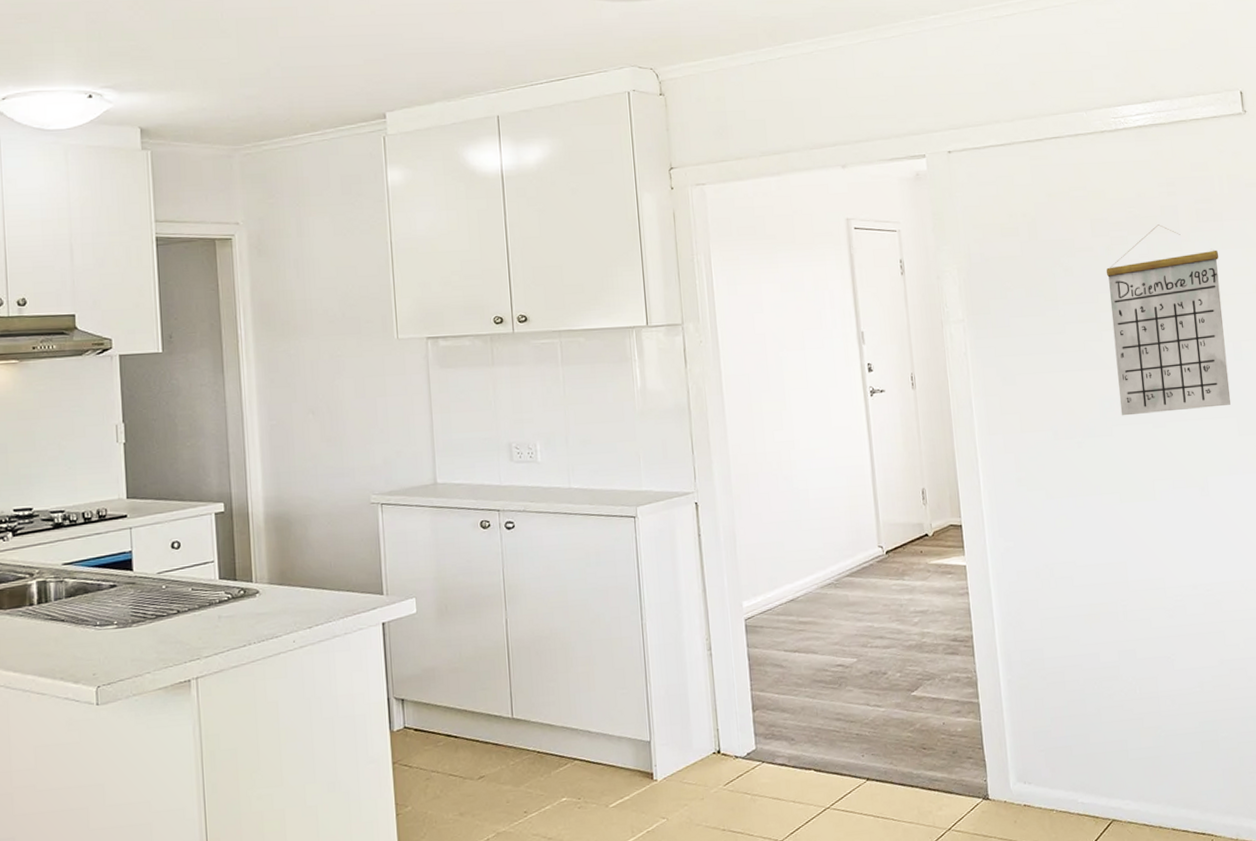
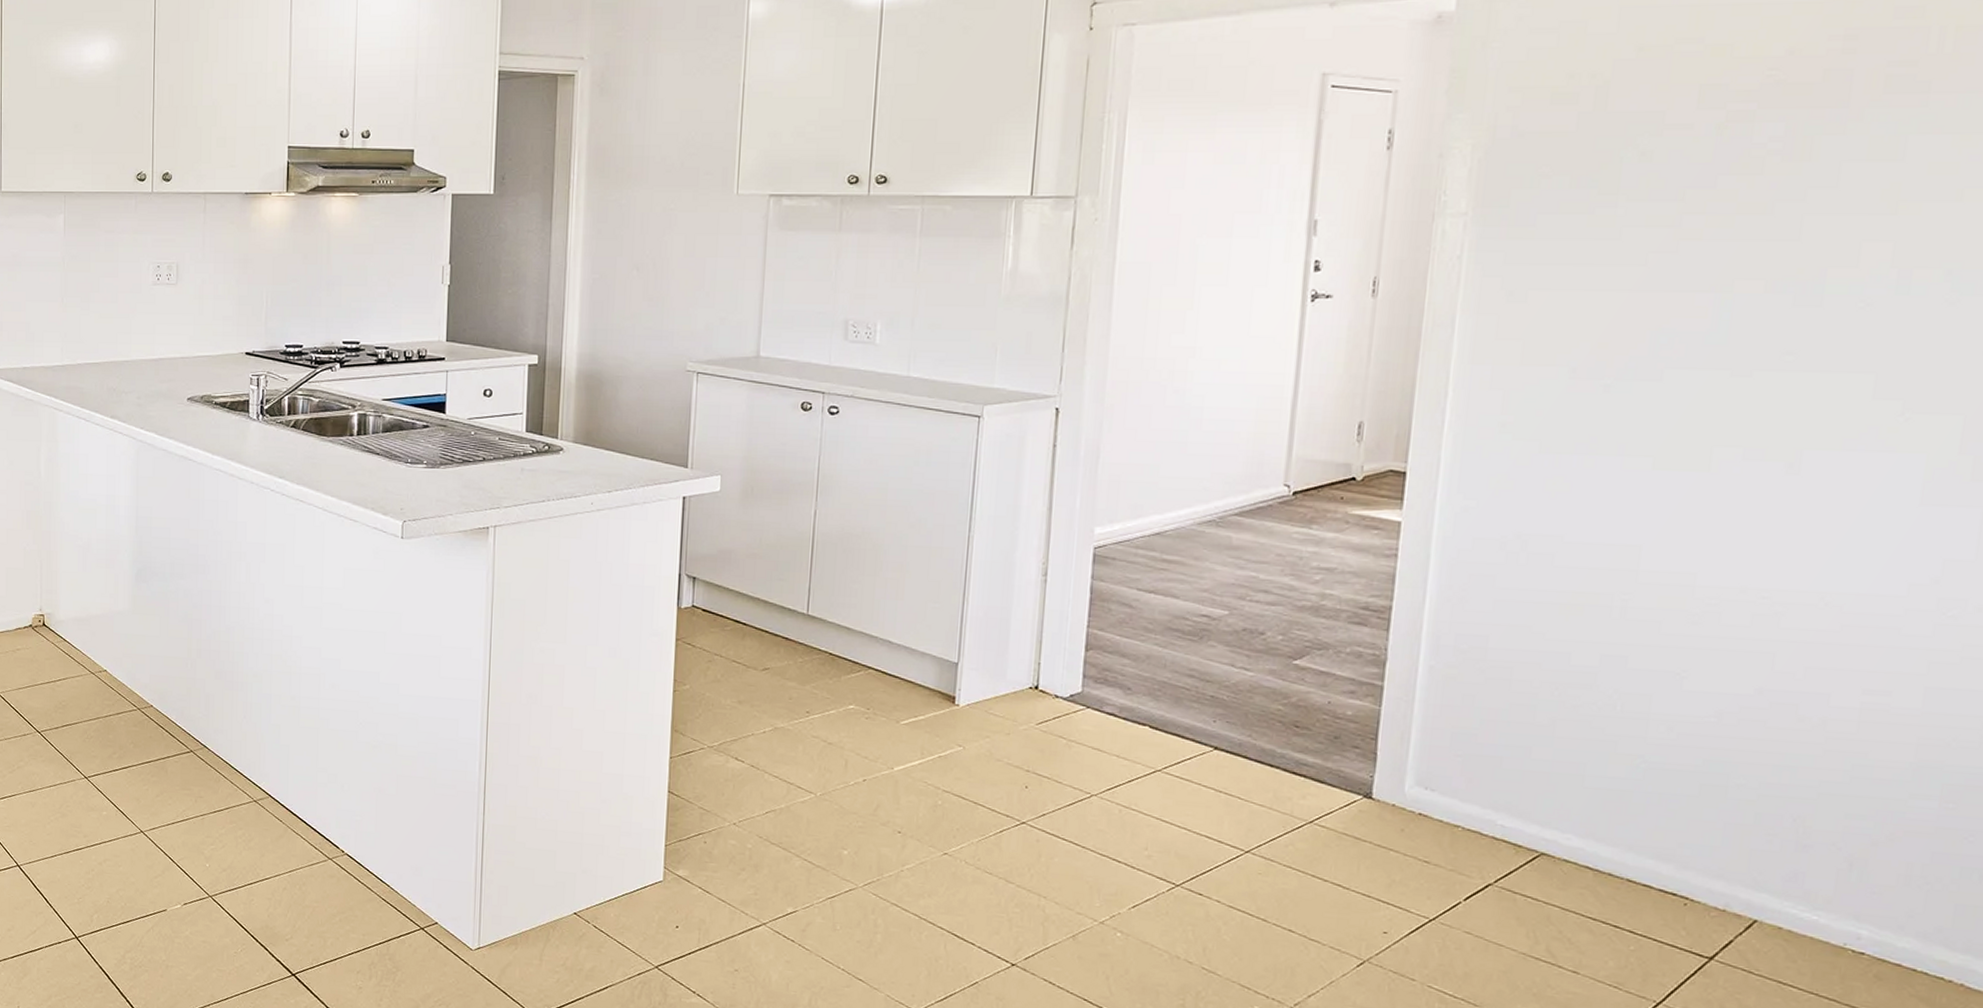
calendar: present [1106,224,1231,416] -> none [1682,95,1910,357]

